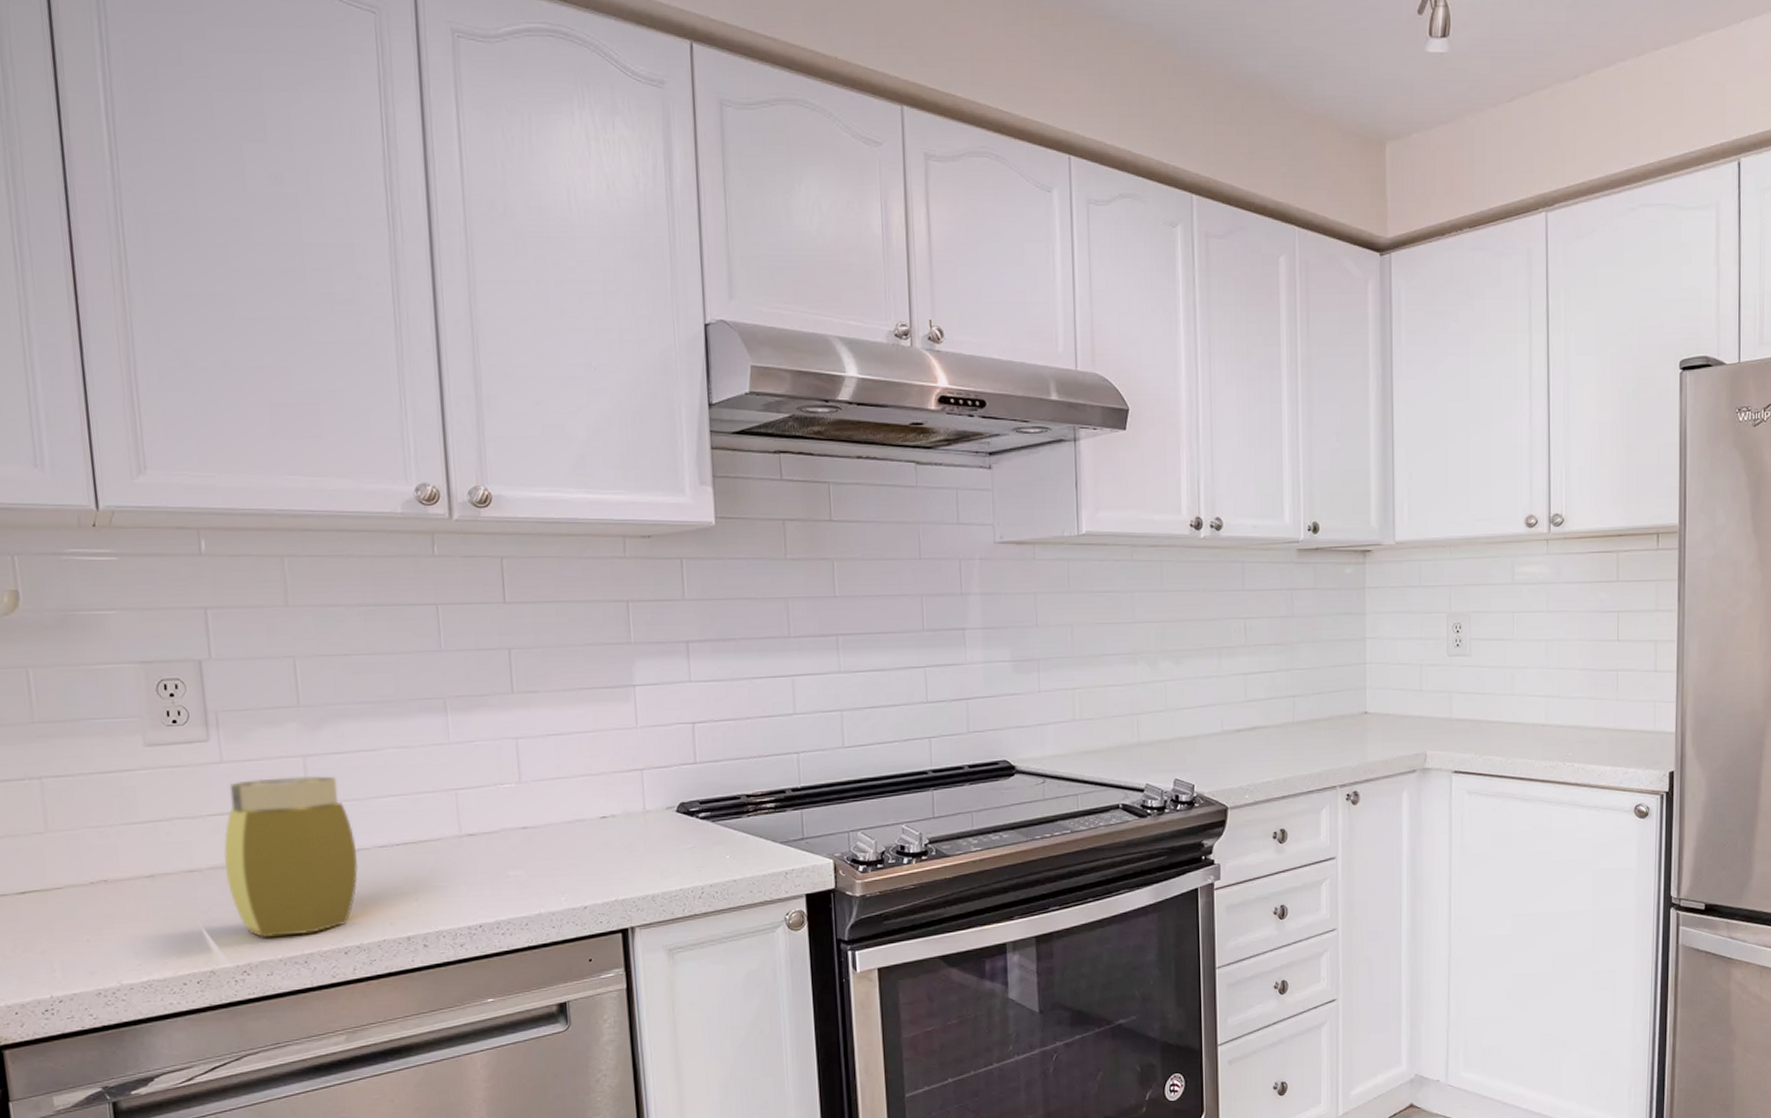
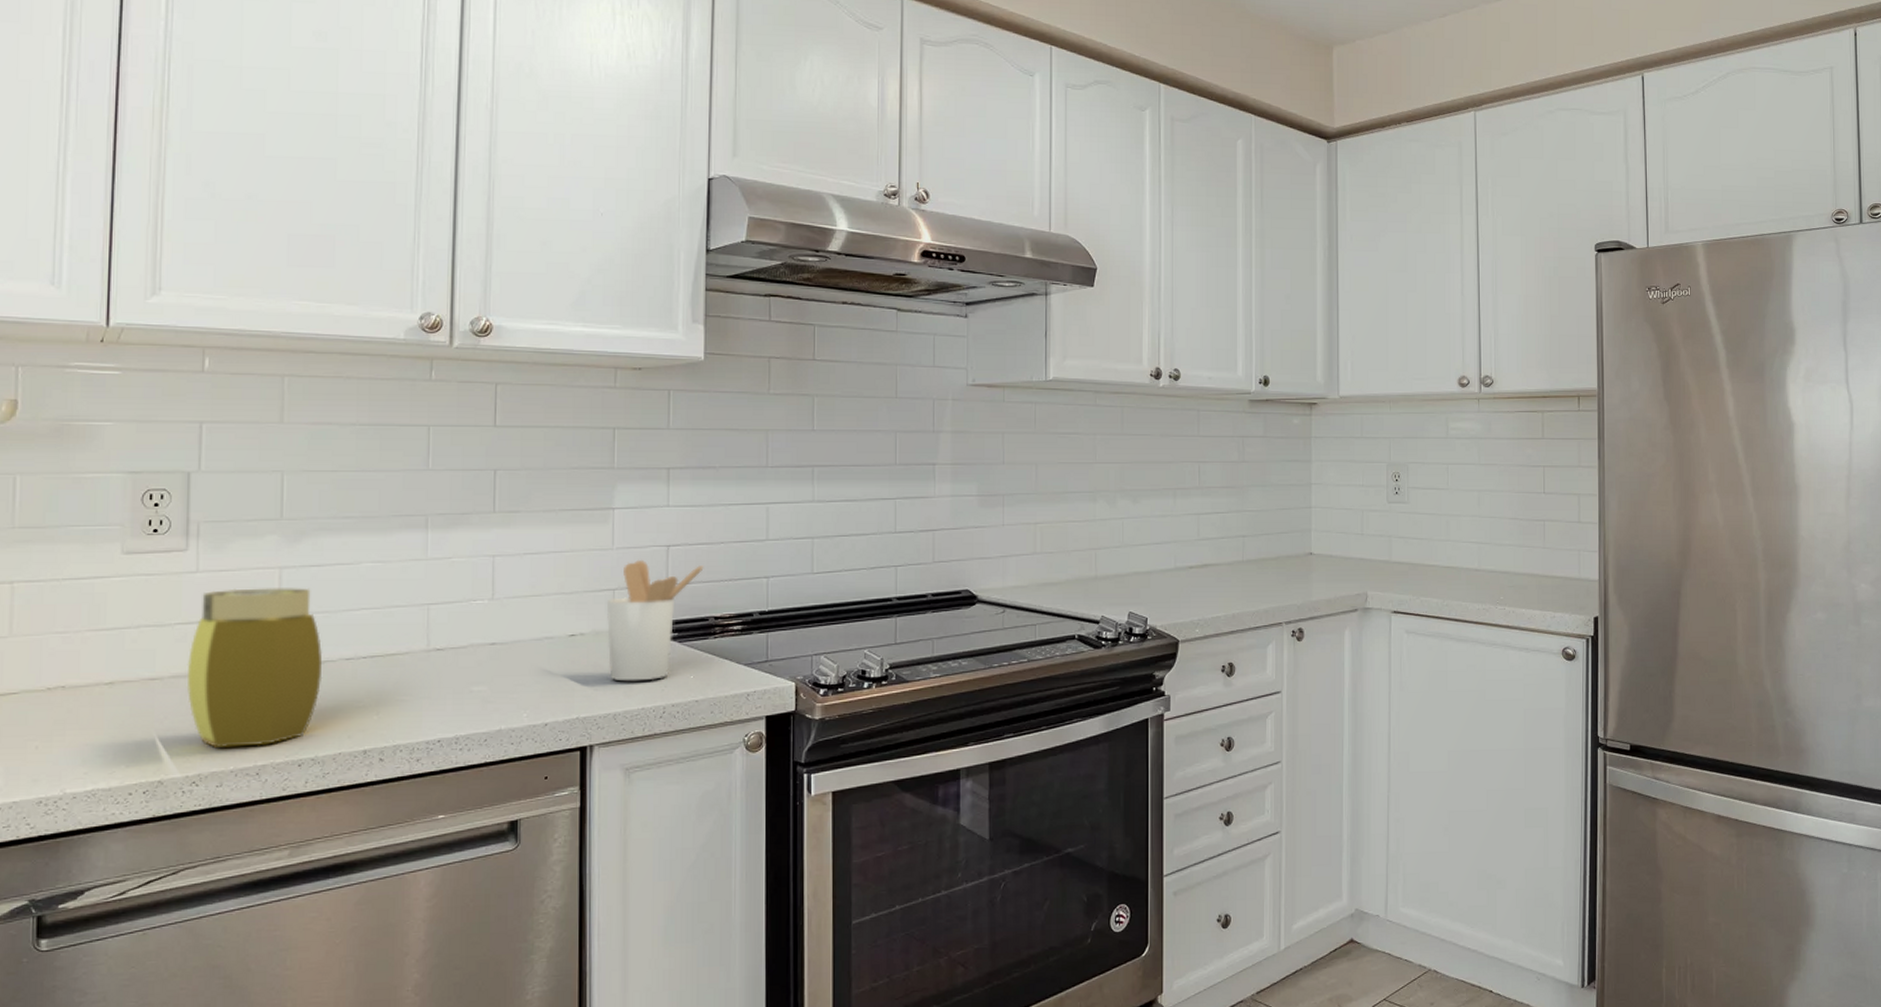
utensil holder: none [636,737,732,863] -> present [607,559,704,682]

